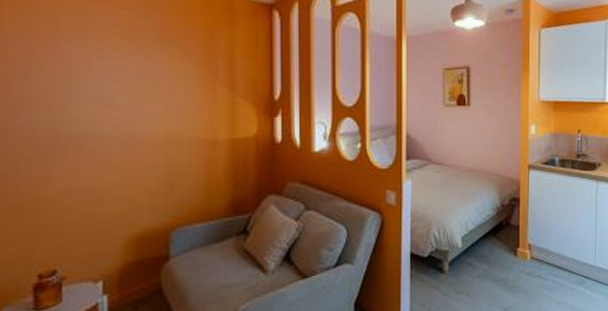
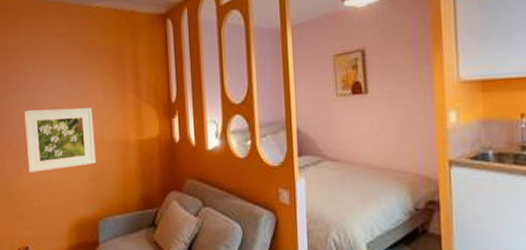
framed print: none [58,96,170,176] -> present [24,108,96,173]

